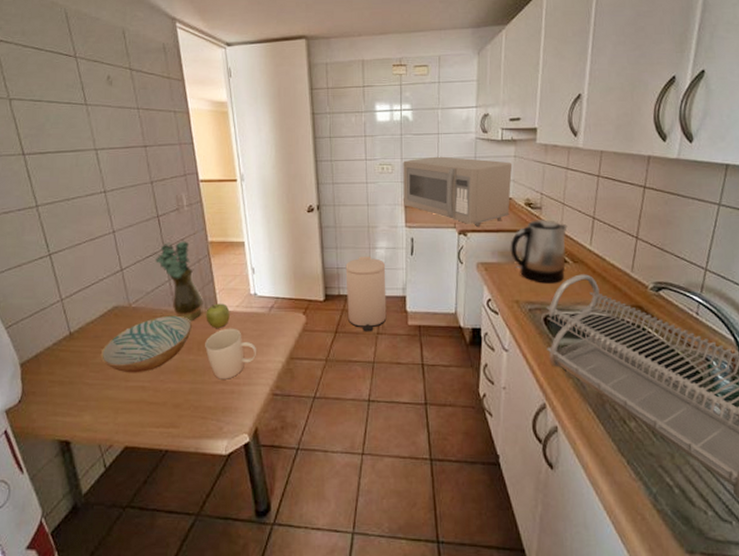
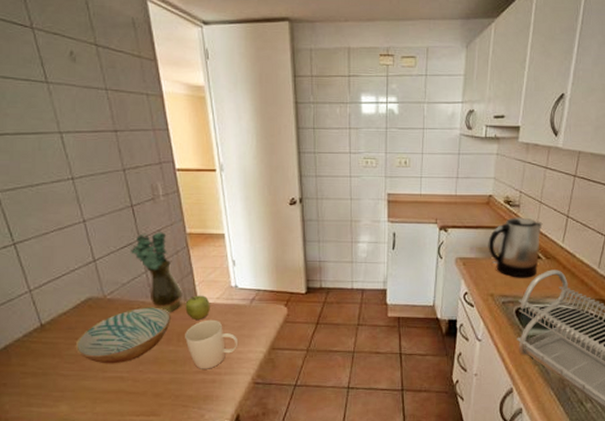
pedal bin: present [345,256,387,332] -> none [327,249,368,323]
microwave: present [403,156,513,227] -> none [387,151,495,223]

